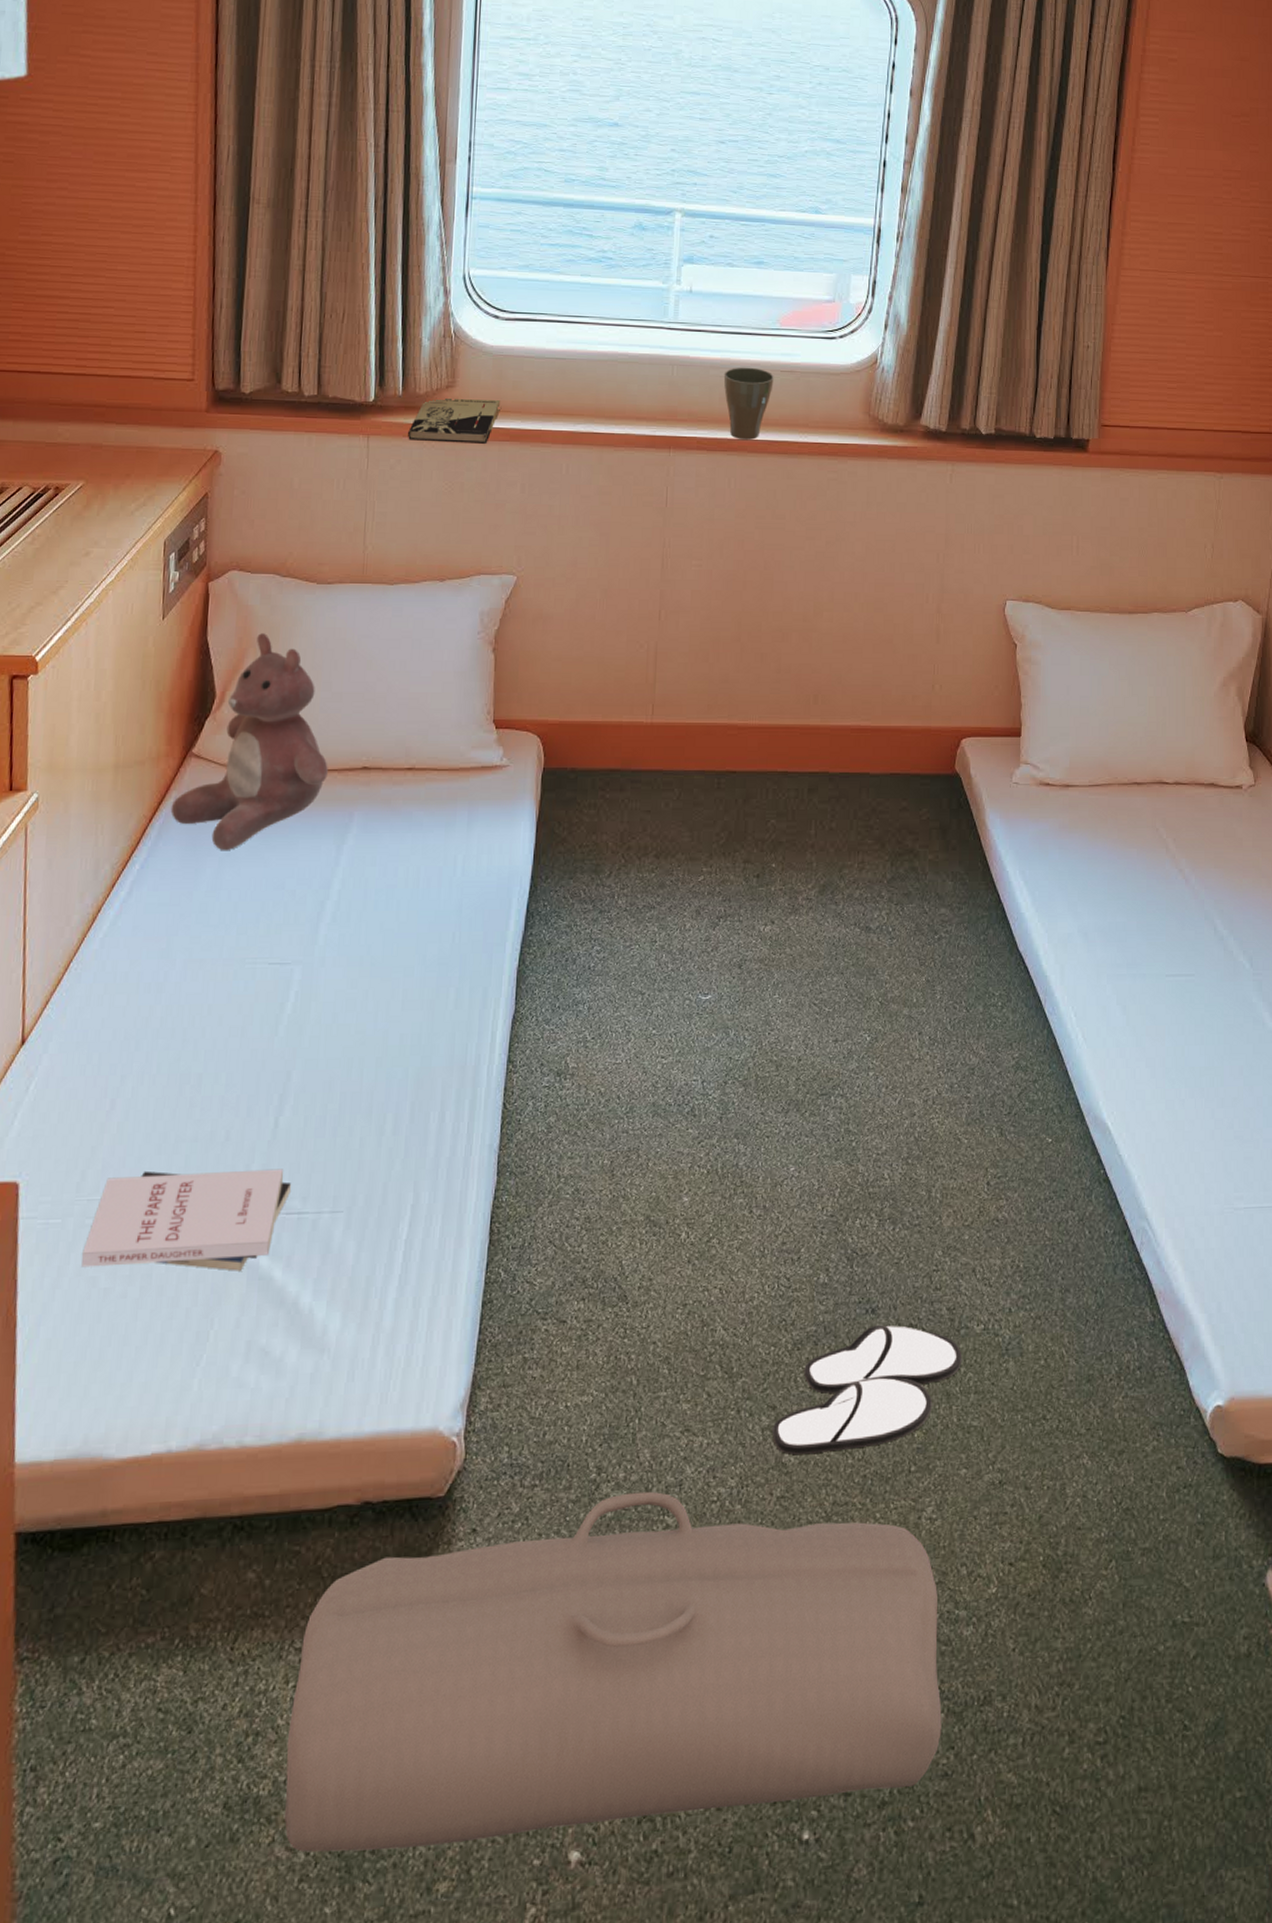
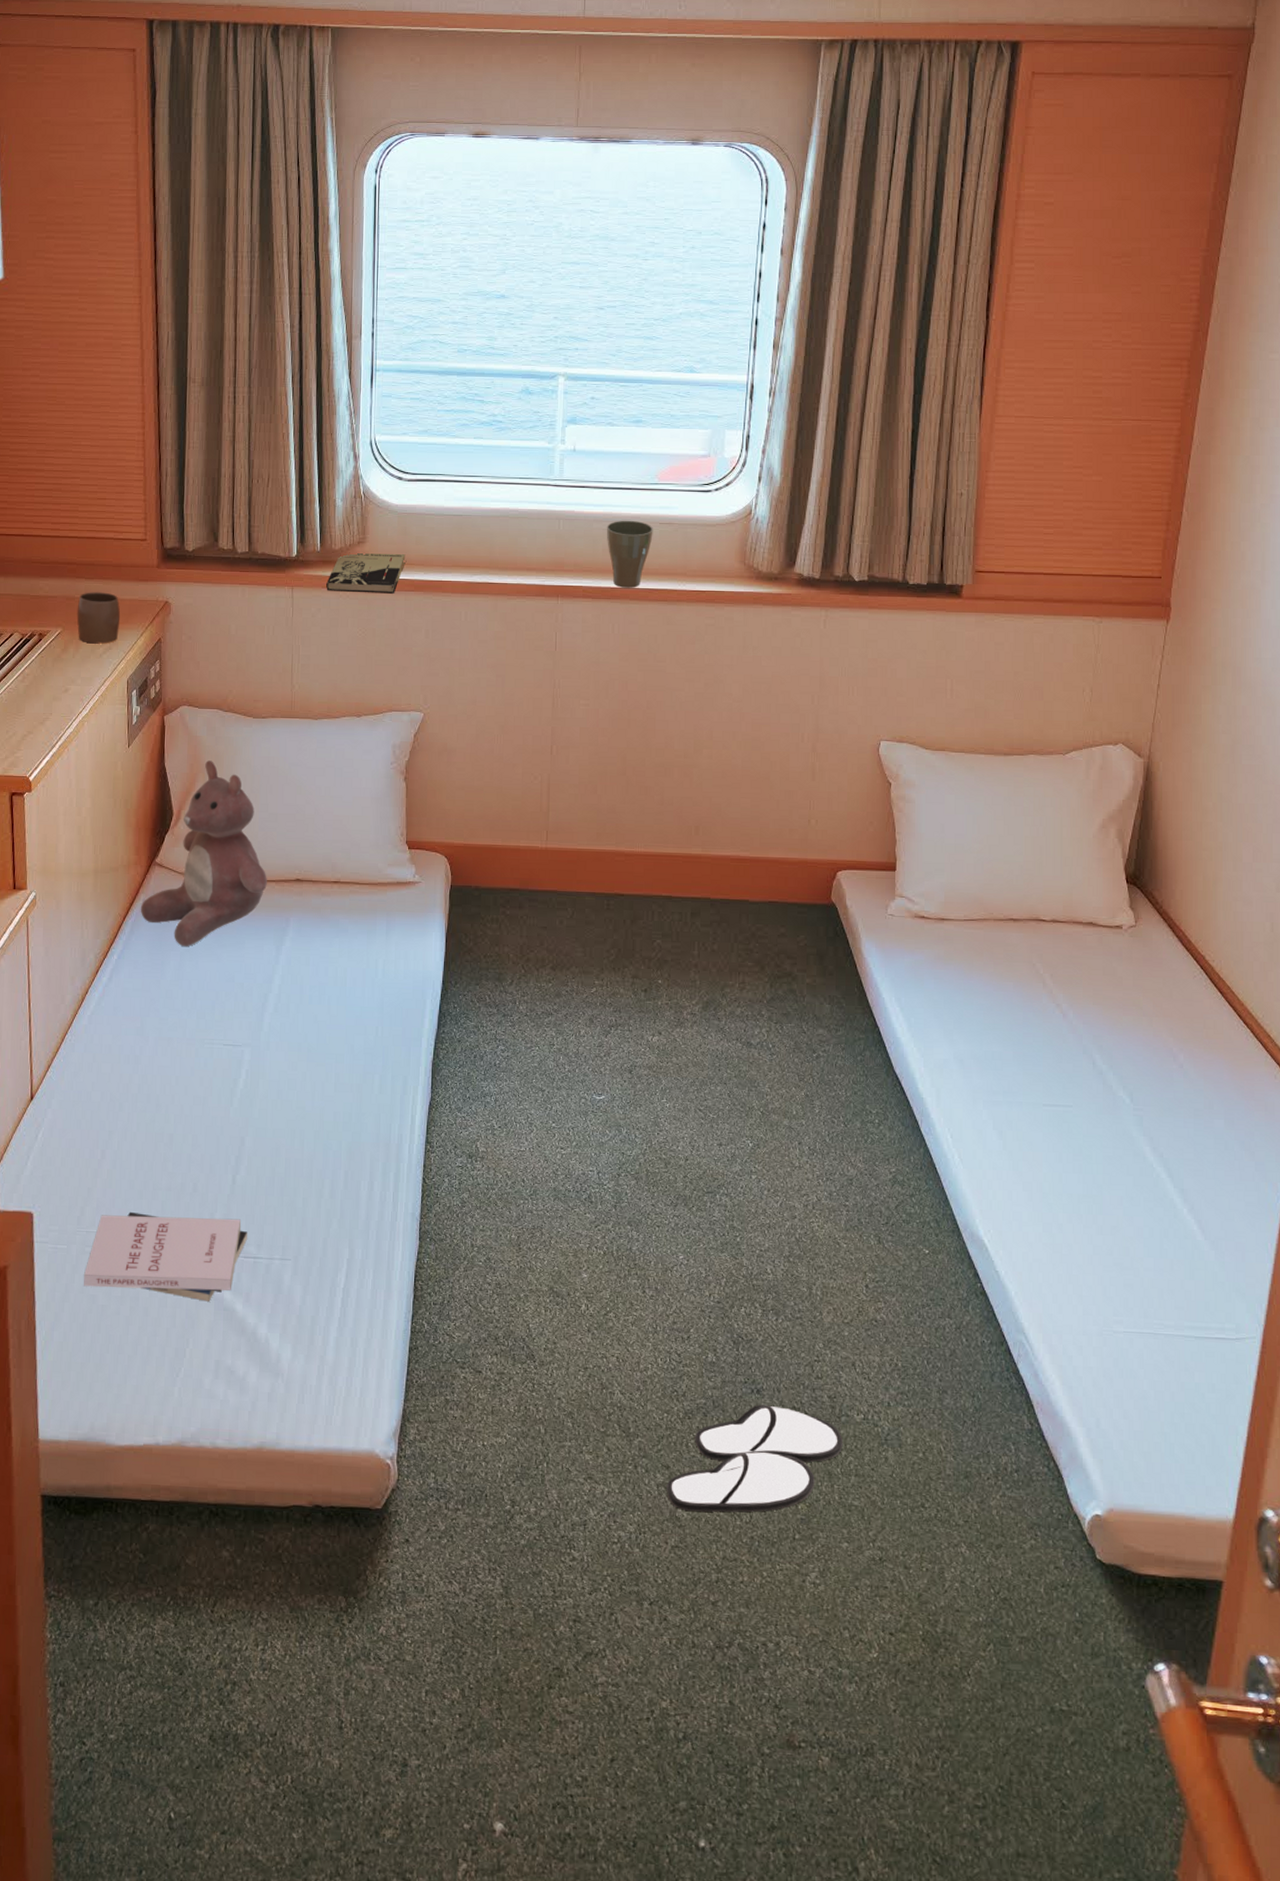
mug: none [103,439,159,499] -> present [76,592,121,644]
duffel bag: present [283,1491,942,1853] -> none [257,1525,827,1817]

